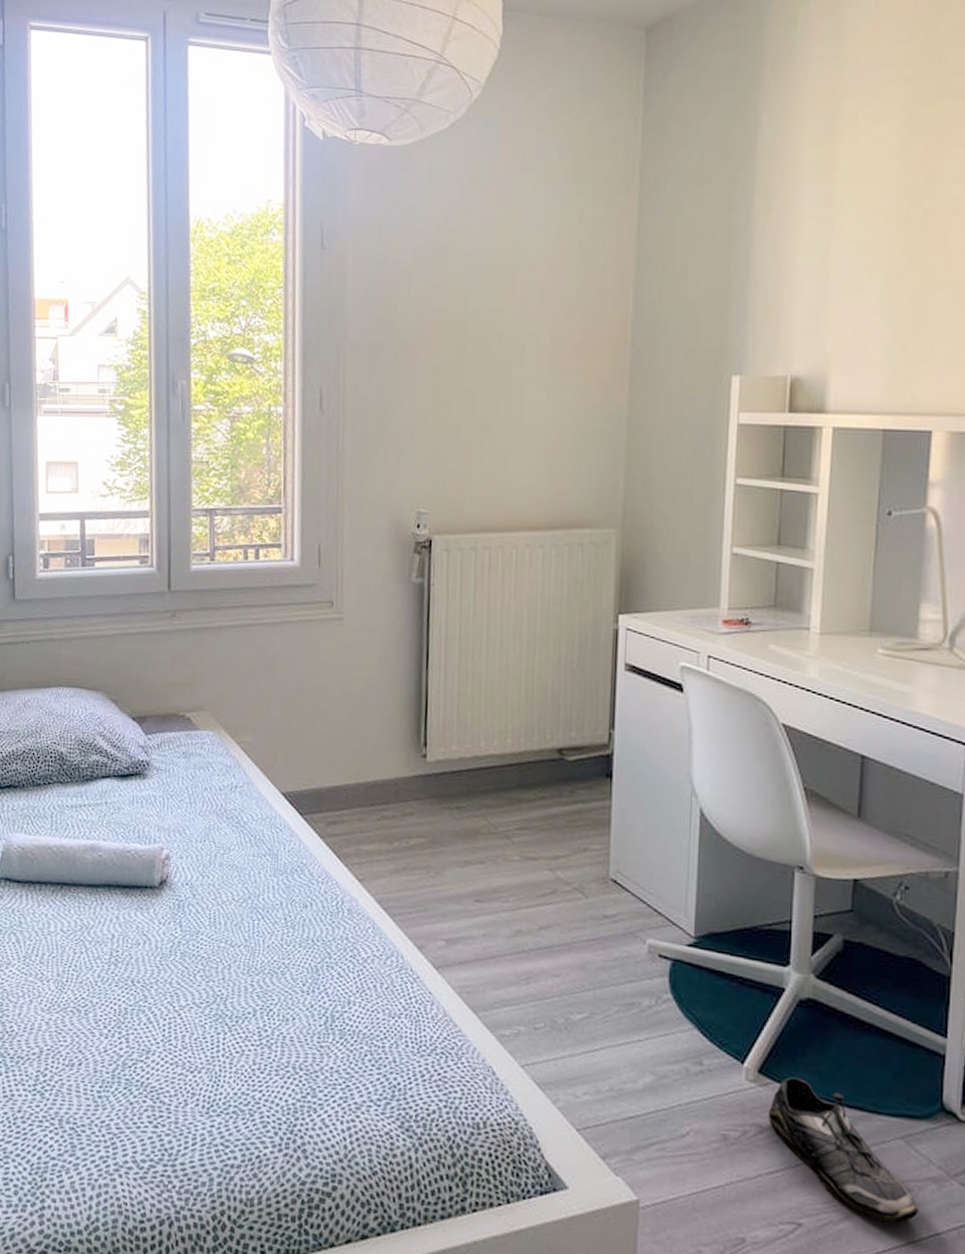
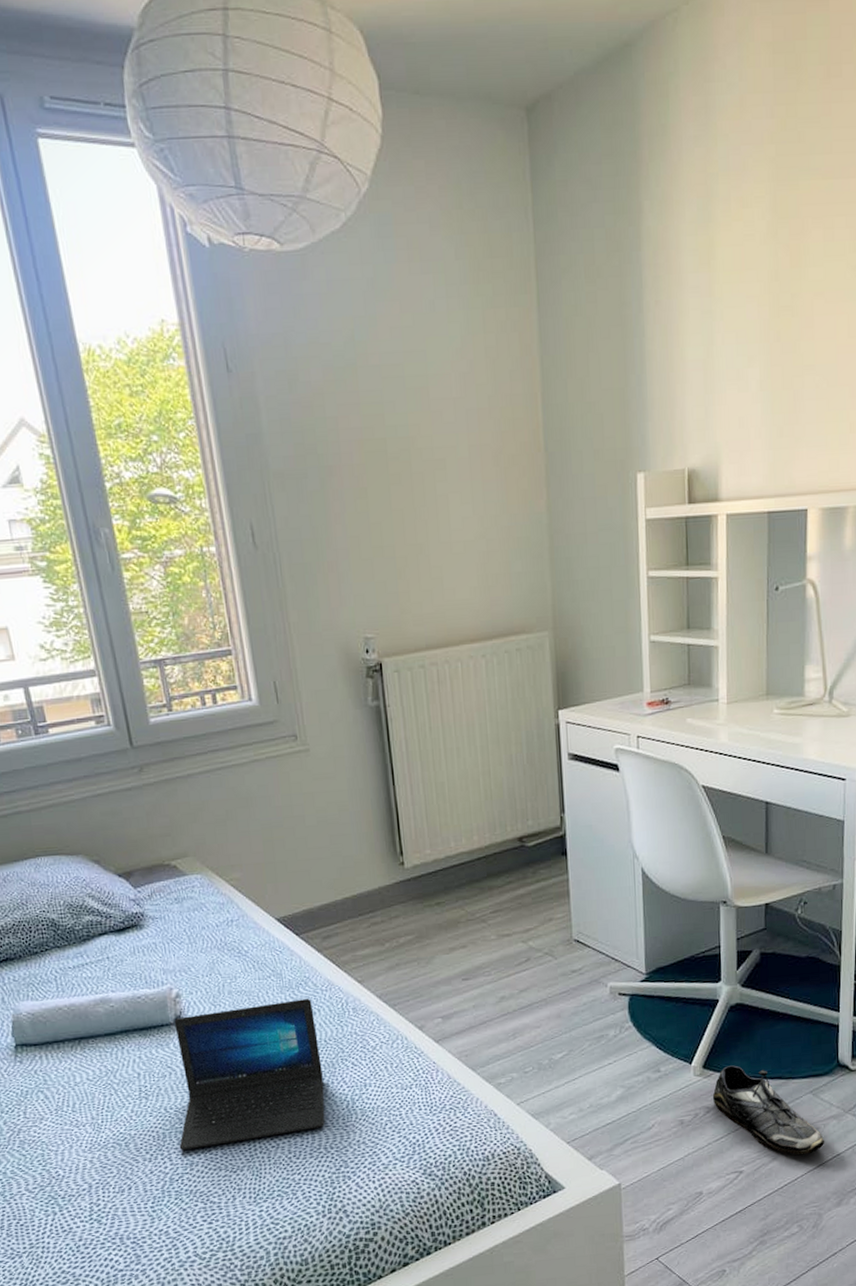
laptop: none [139,882,306,1042] -> present [174,999,325,1150]

